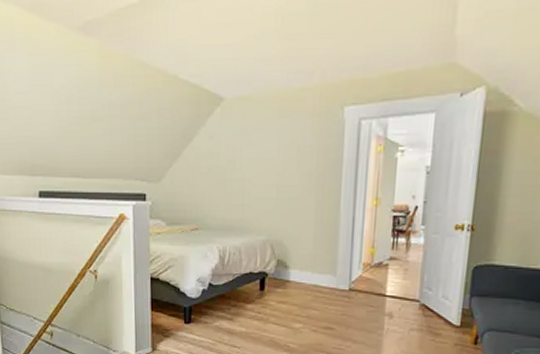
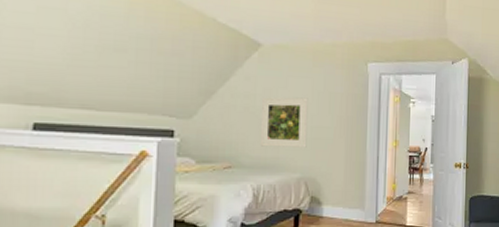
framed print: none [226,154,274,208] -> present [261,97,308,148]

